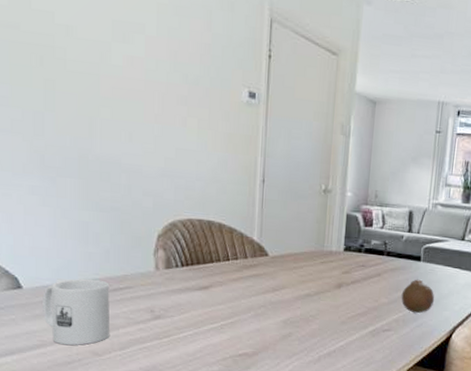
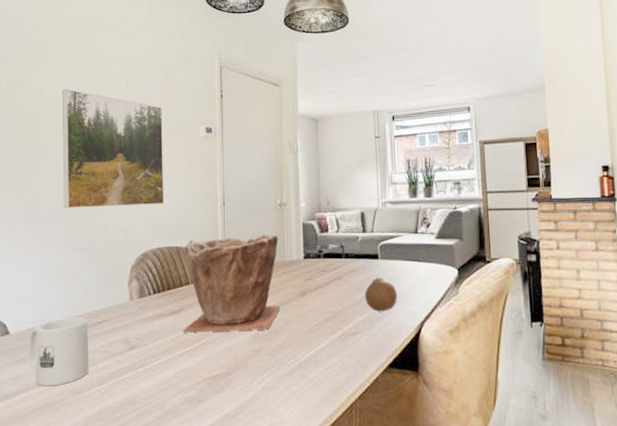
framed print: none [78,16,200,172] -> present [62,89,164,209]
plant pot: none [211,215,320,317] -> present [183,234,281,333]

